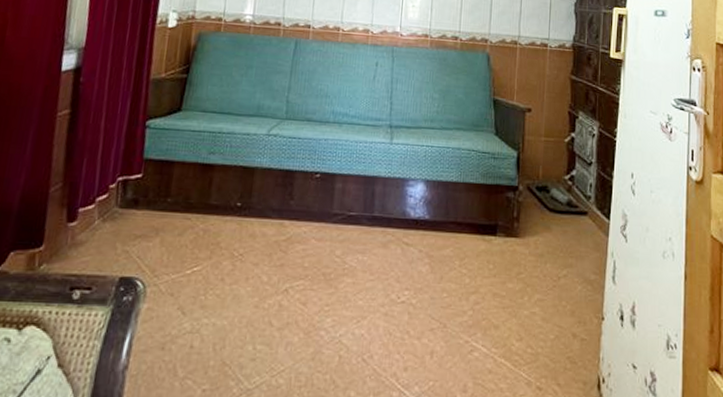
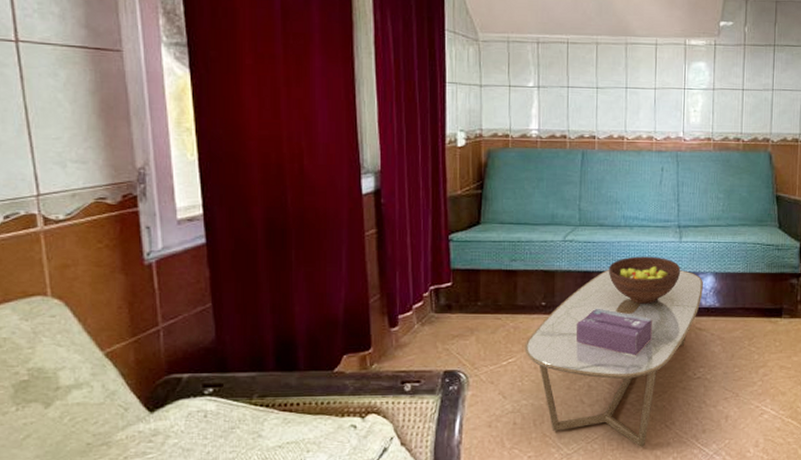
coffee table: none [212,170,413,385] -> present [524,270,703,447]
tissue box: none [271,212,357,272] -> present [575,308,653,356]
fruit bowl: none [312,156,390,212] -> present [609,256,681,304]

